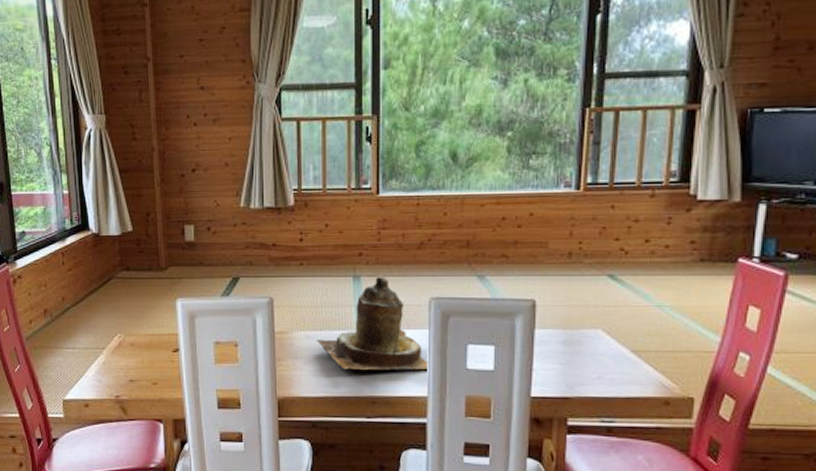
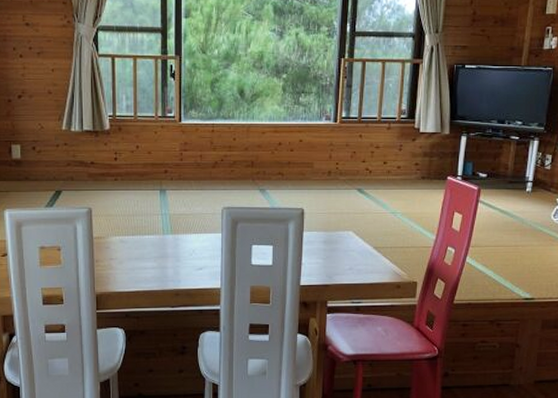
teapot: present [316,275,429,370] -> none [128,189,221,268]

